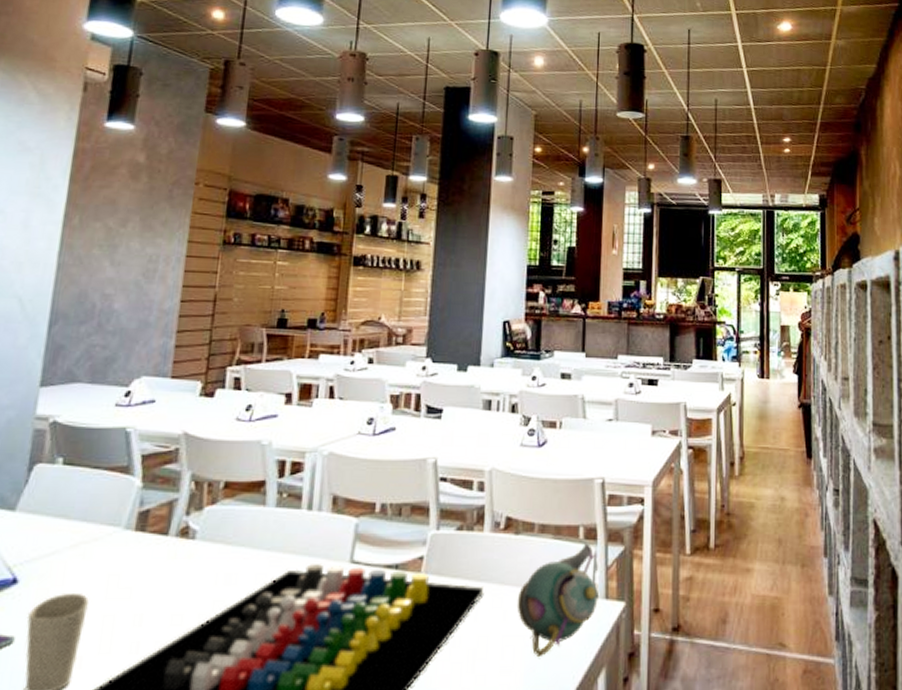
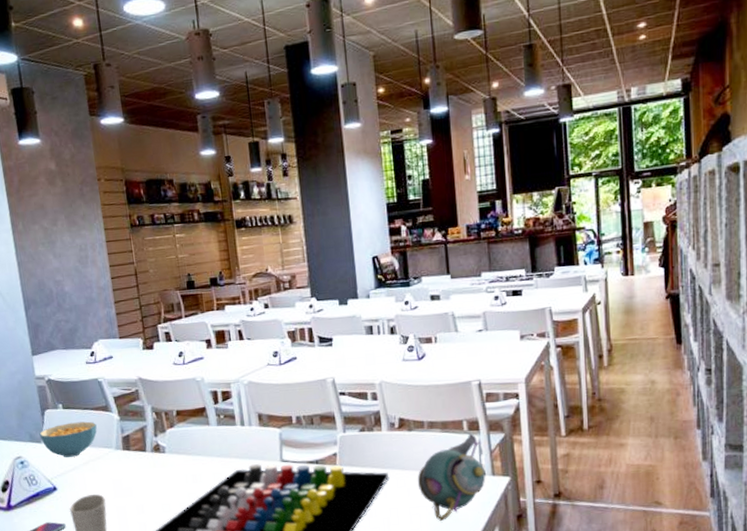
cereal bowl: none [15,485,106,535] -> present [39,421,97,457]

